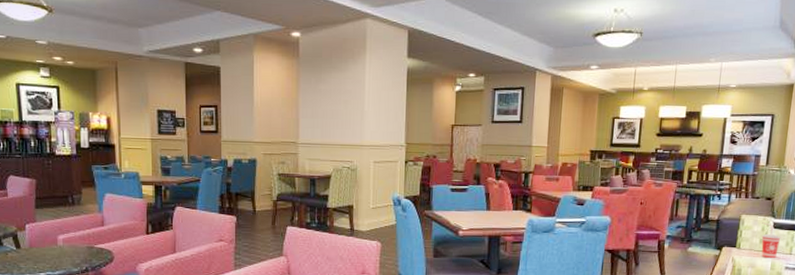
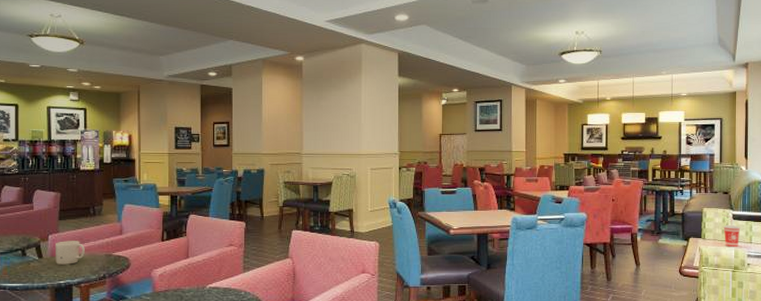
mug: none [32,231,65,256] -> present [54,241,85,265]

